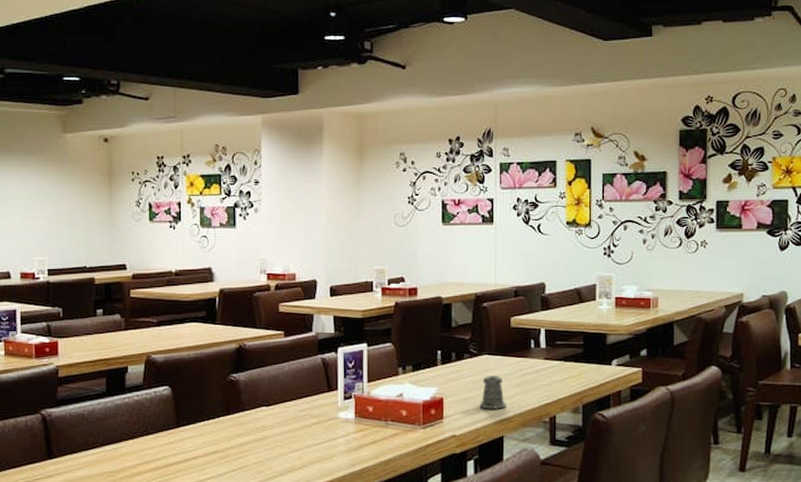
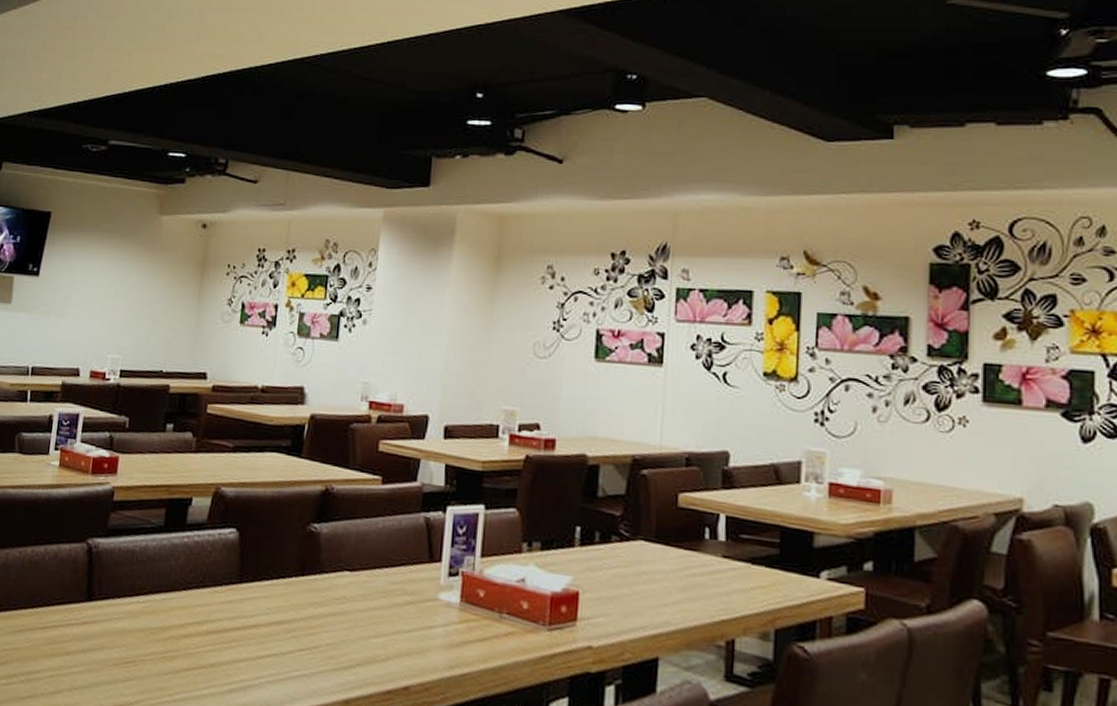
pepper shaker: present [479,375,506,409] -> none [627,569,666,619]

